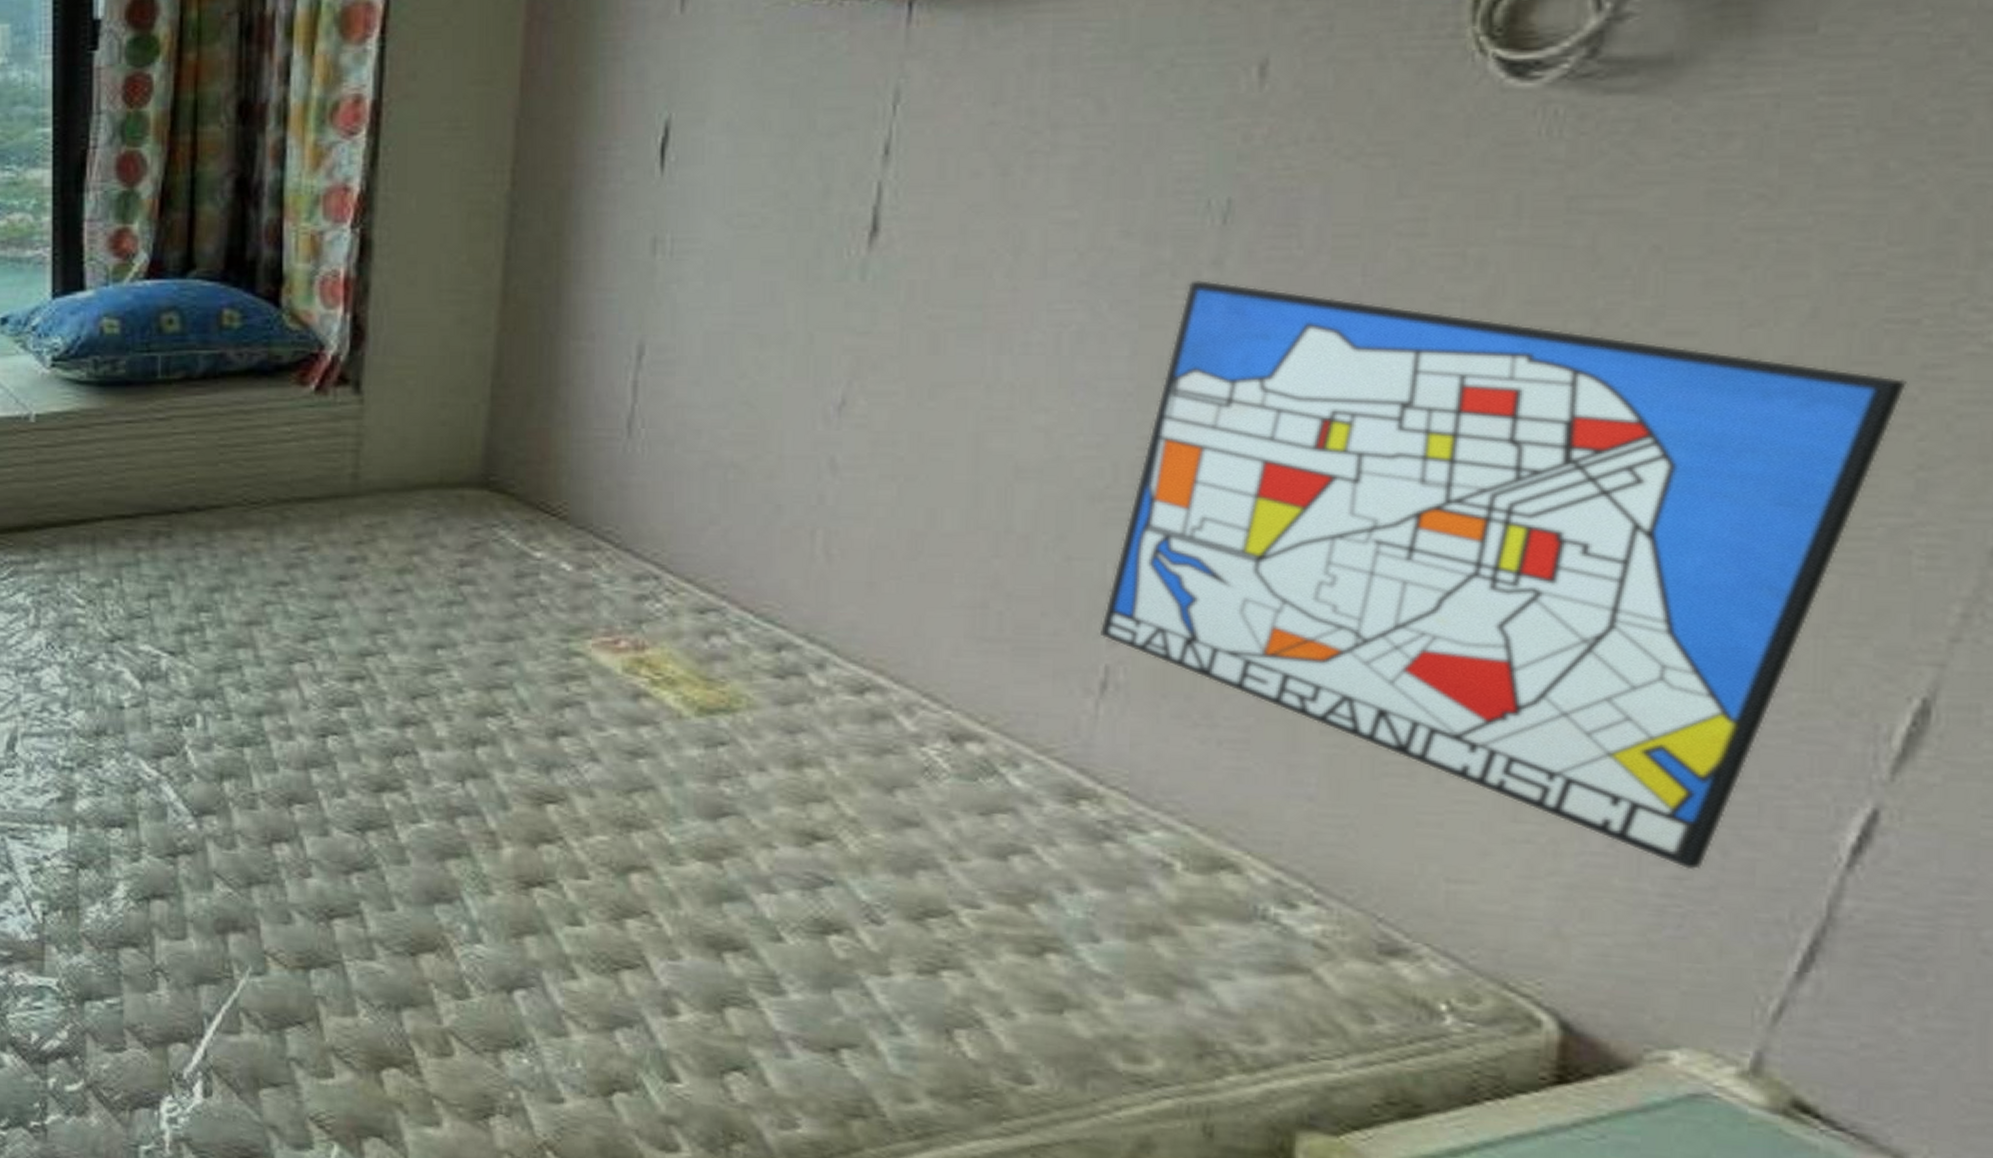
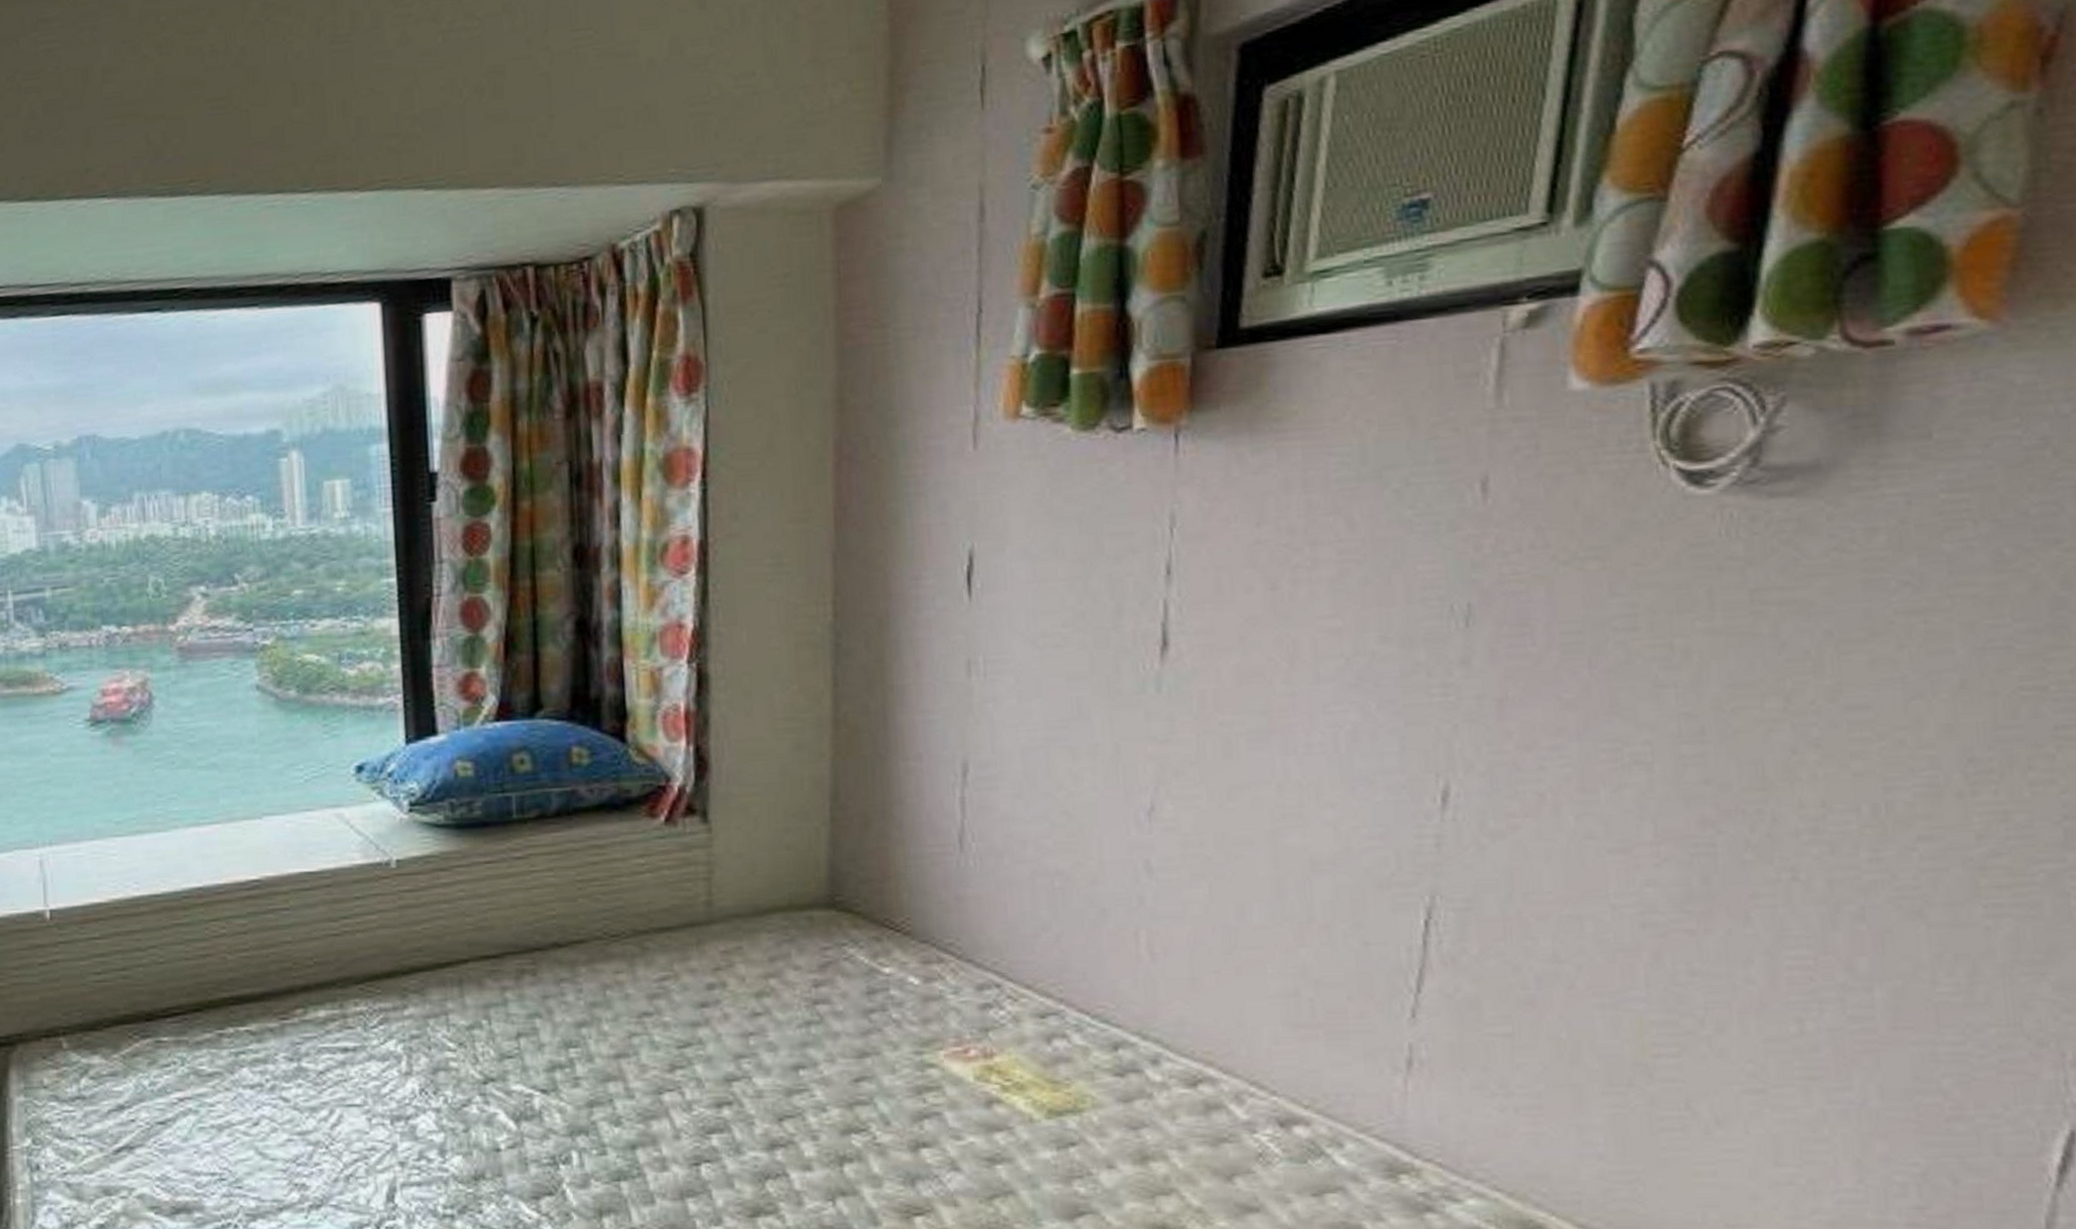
wall art: present [1099,280,1907,871] -> none [1400,678,2045,1200]

